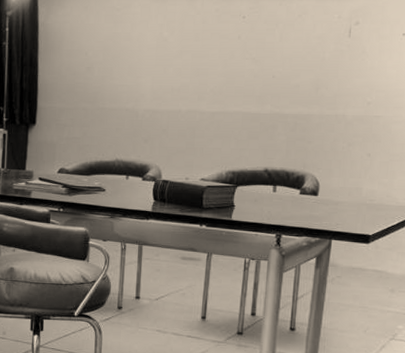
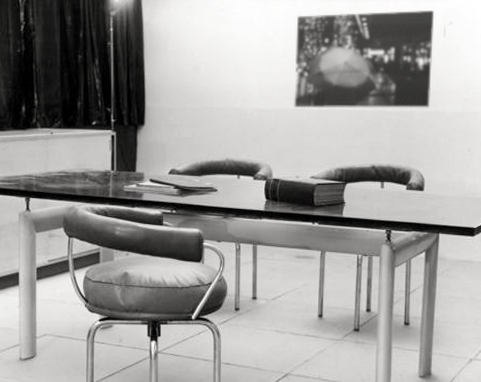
wall art: none [187,9,341,111] -> present [294,9,435,109]

